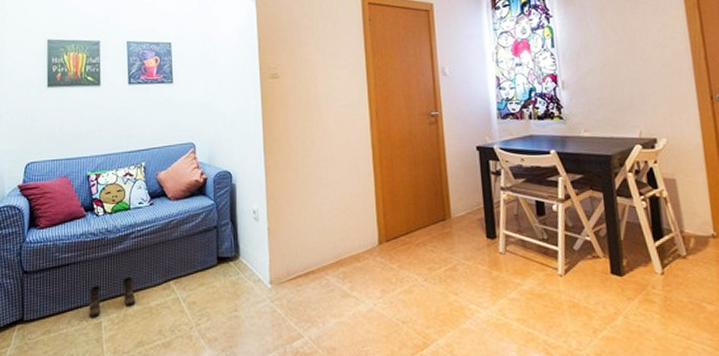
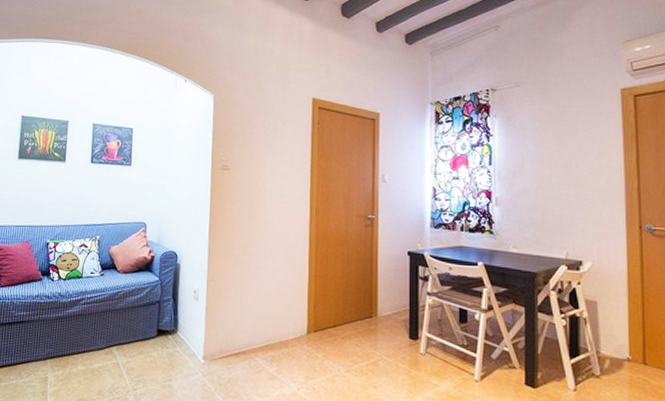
boots: present [89,277,136,317] -> none [37,339,80,372]

